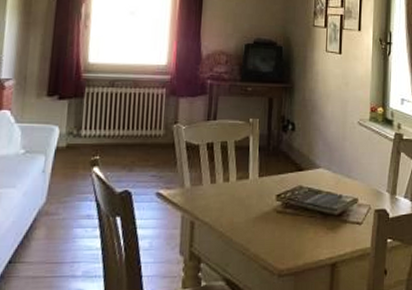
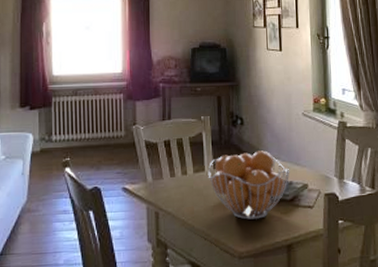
fruit basket: none [252,160,341,234] -> present [207,150,290,220]

